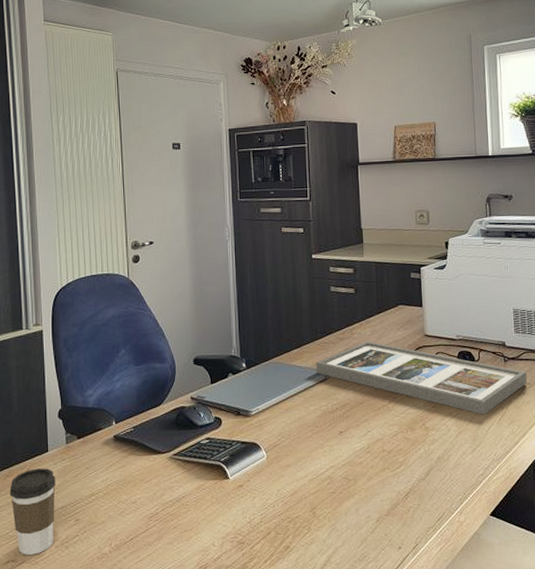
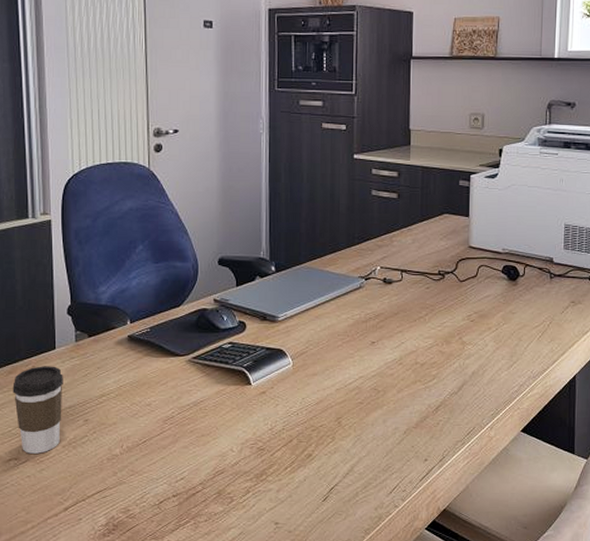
photo frame: present [316,341,527,415] -> none [351,250,573,332]

